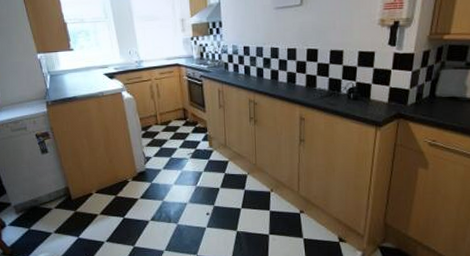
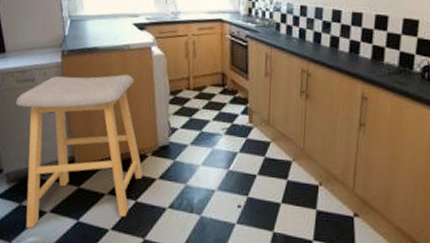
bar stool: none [13,116,127,247] -> present [16,74,143,228]

